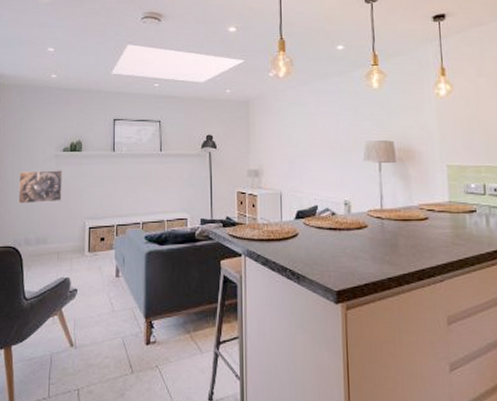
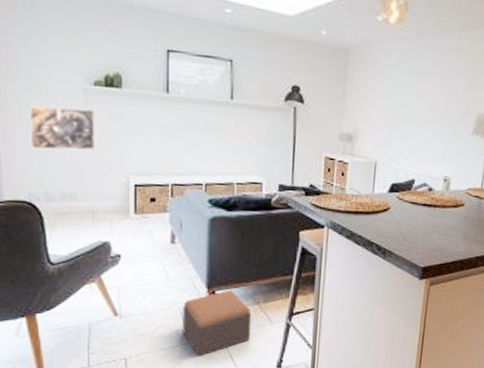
footstool: none [125,319,184,387] -> present [182,289,252,356]

